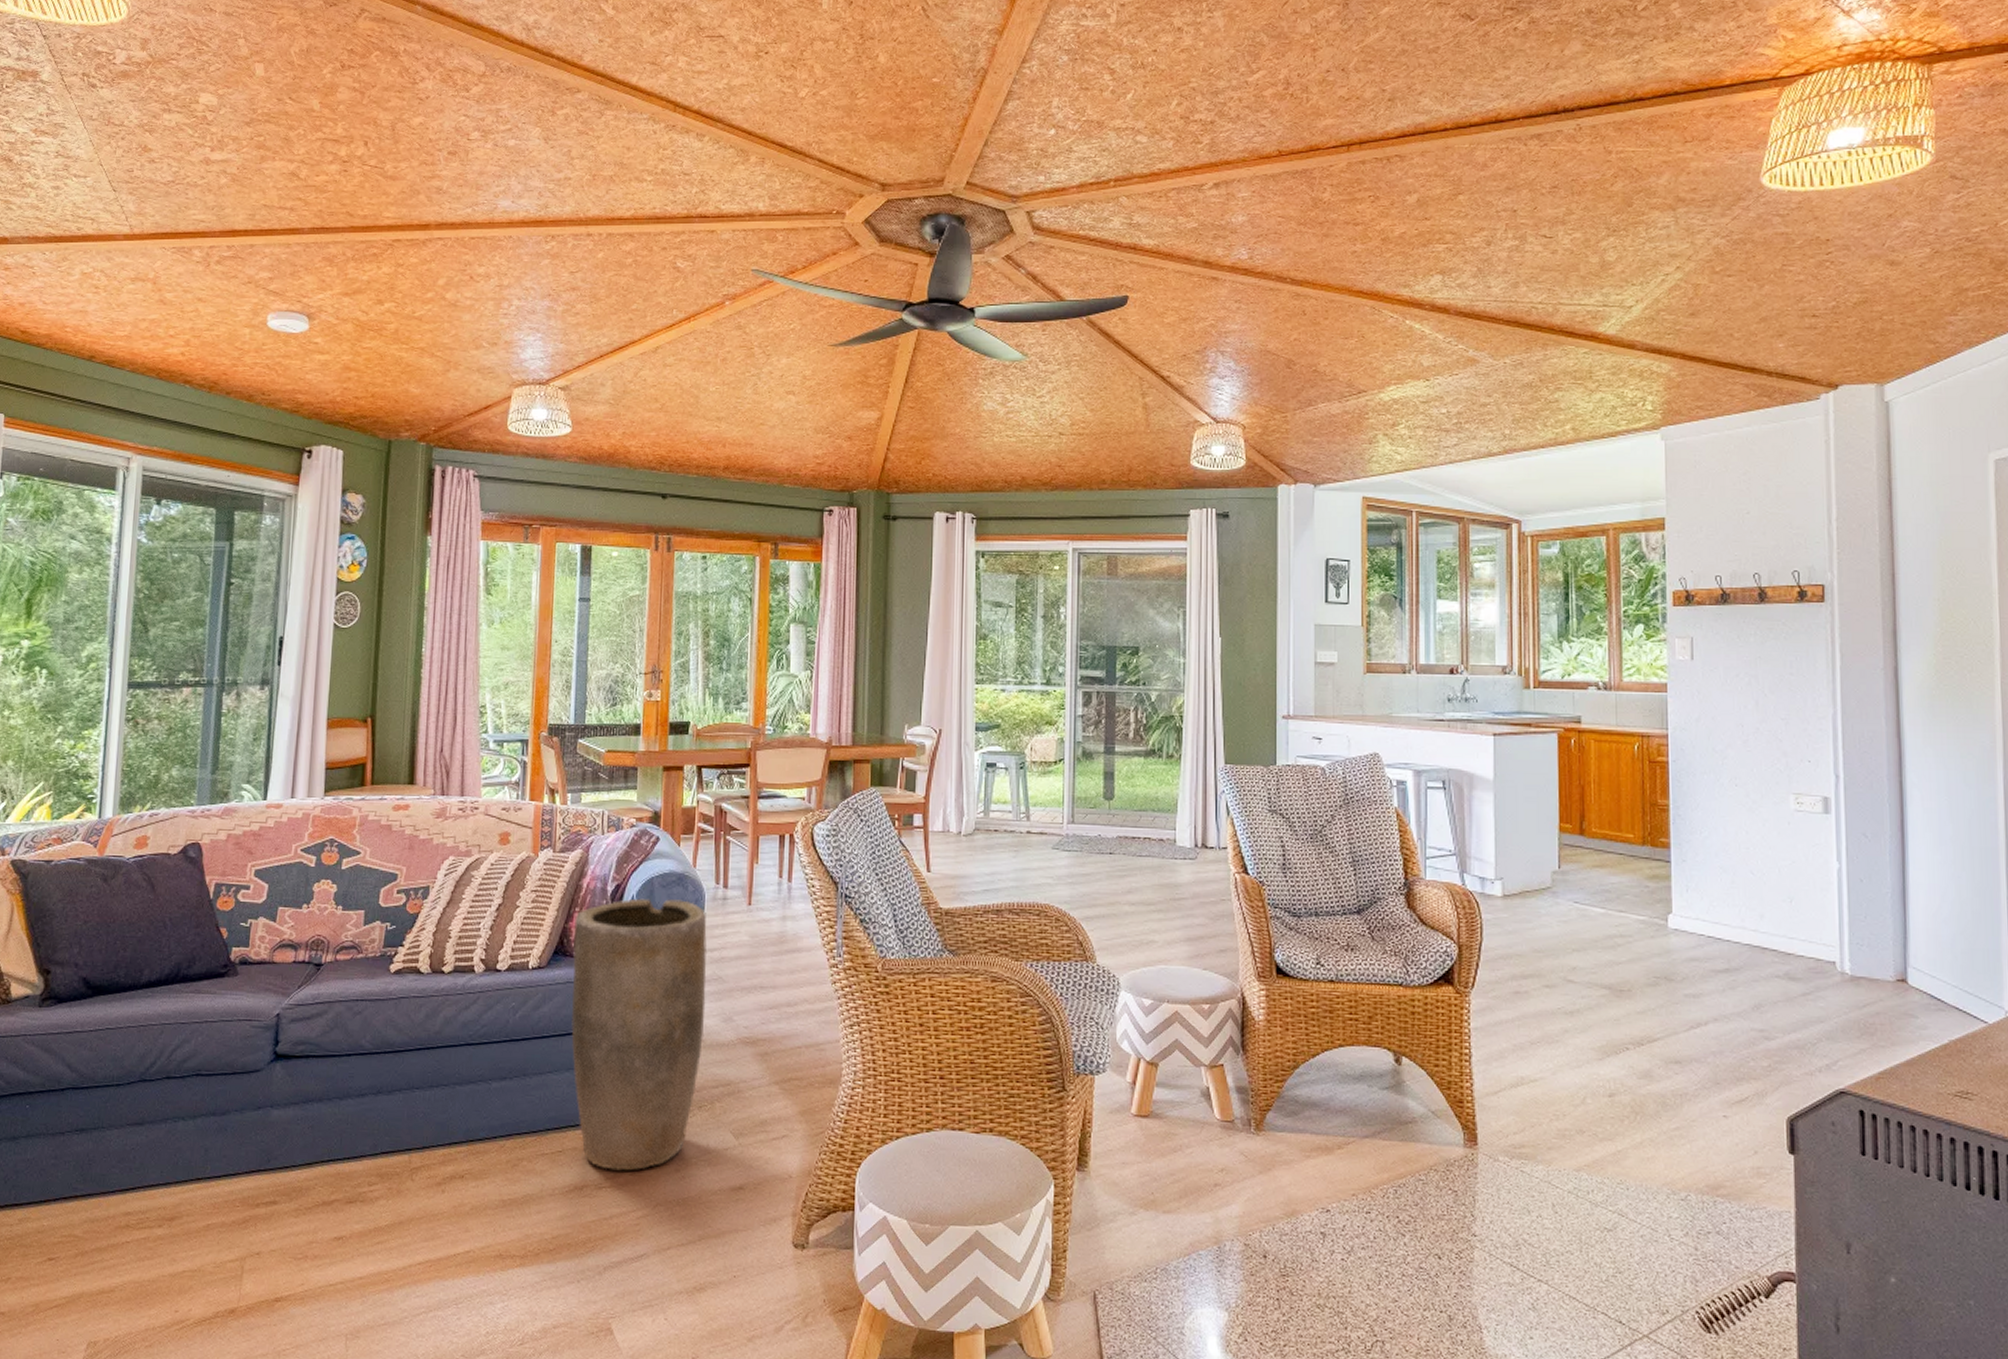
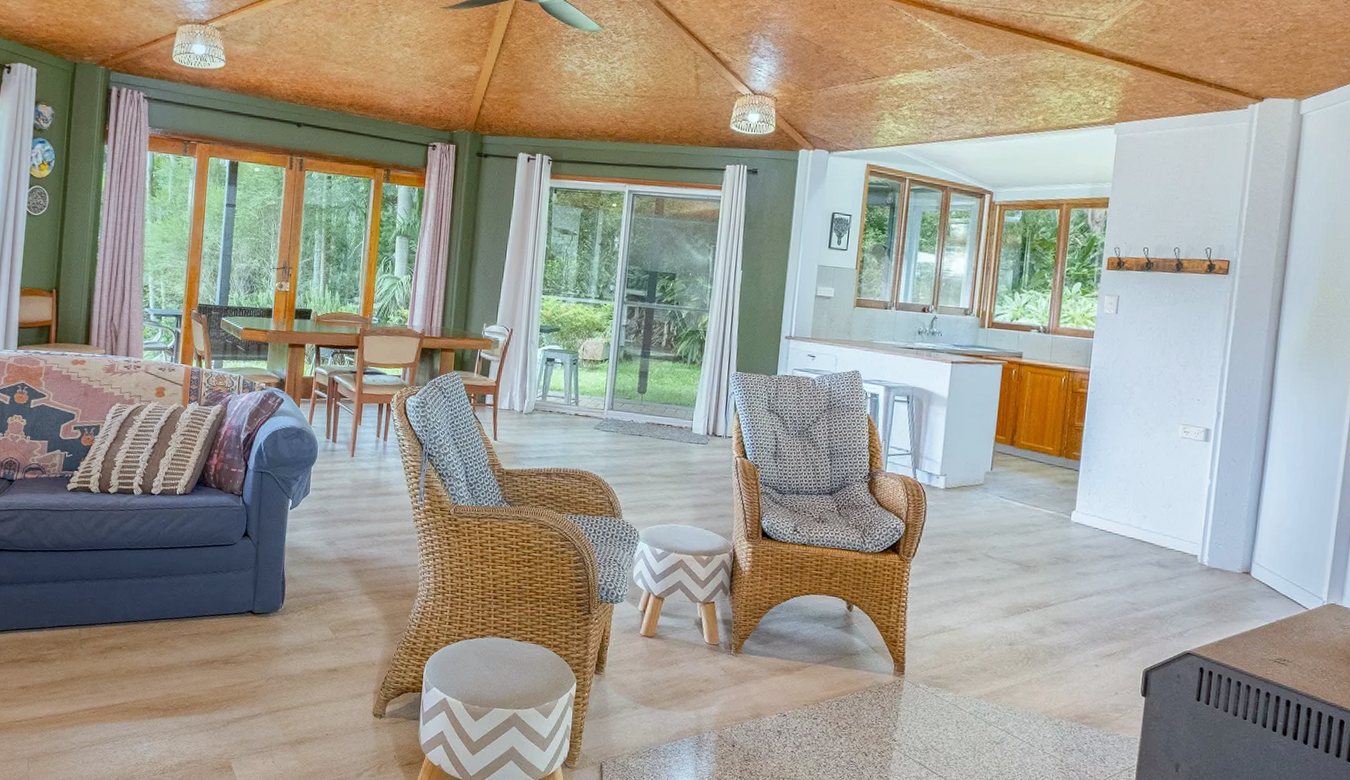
vase: present [571,898,708,1171] -> none [208,446,318,652]

